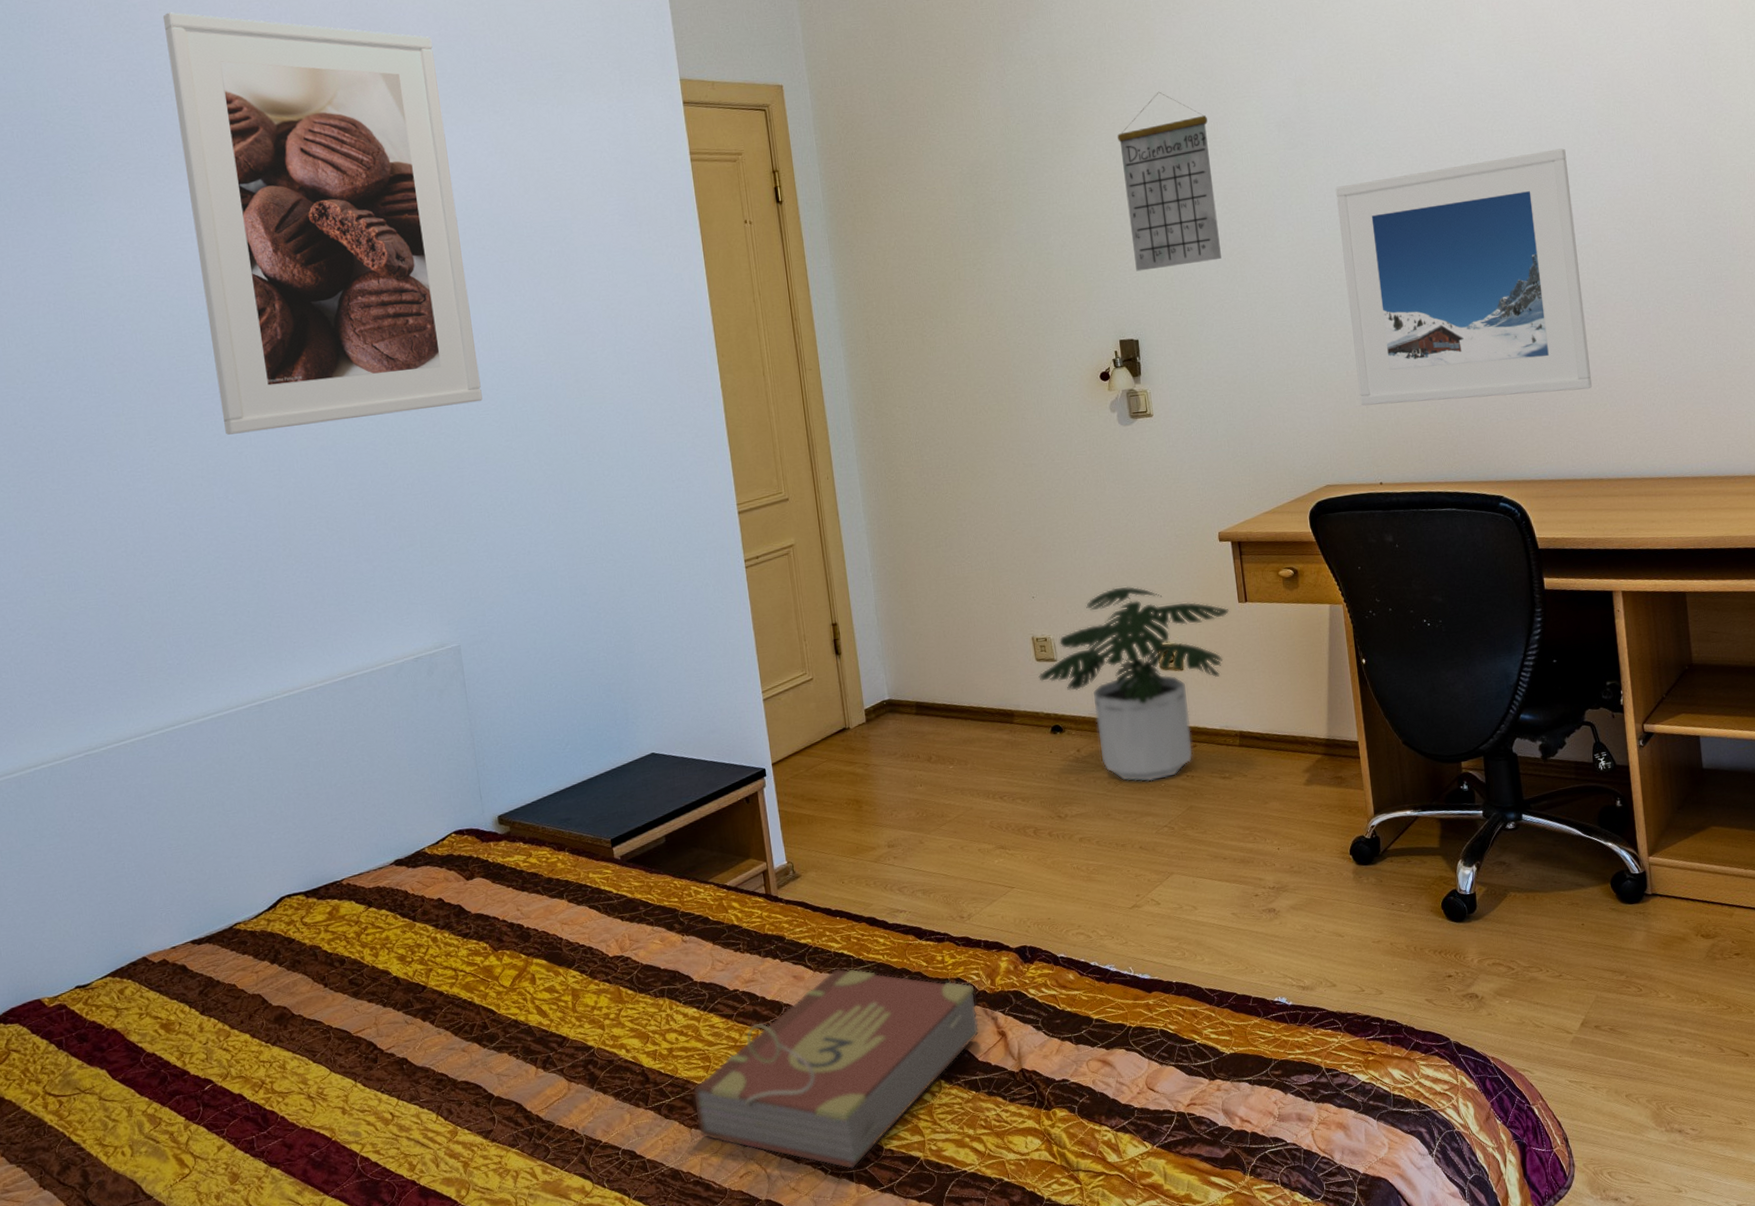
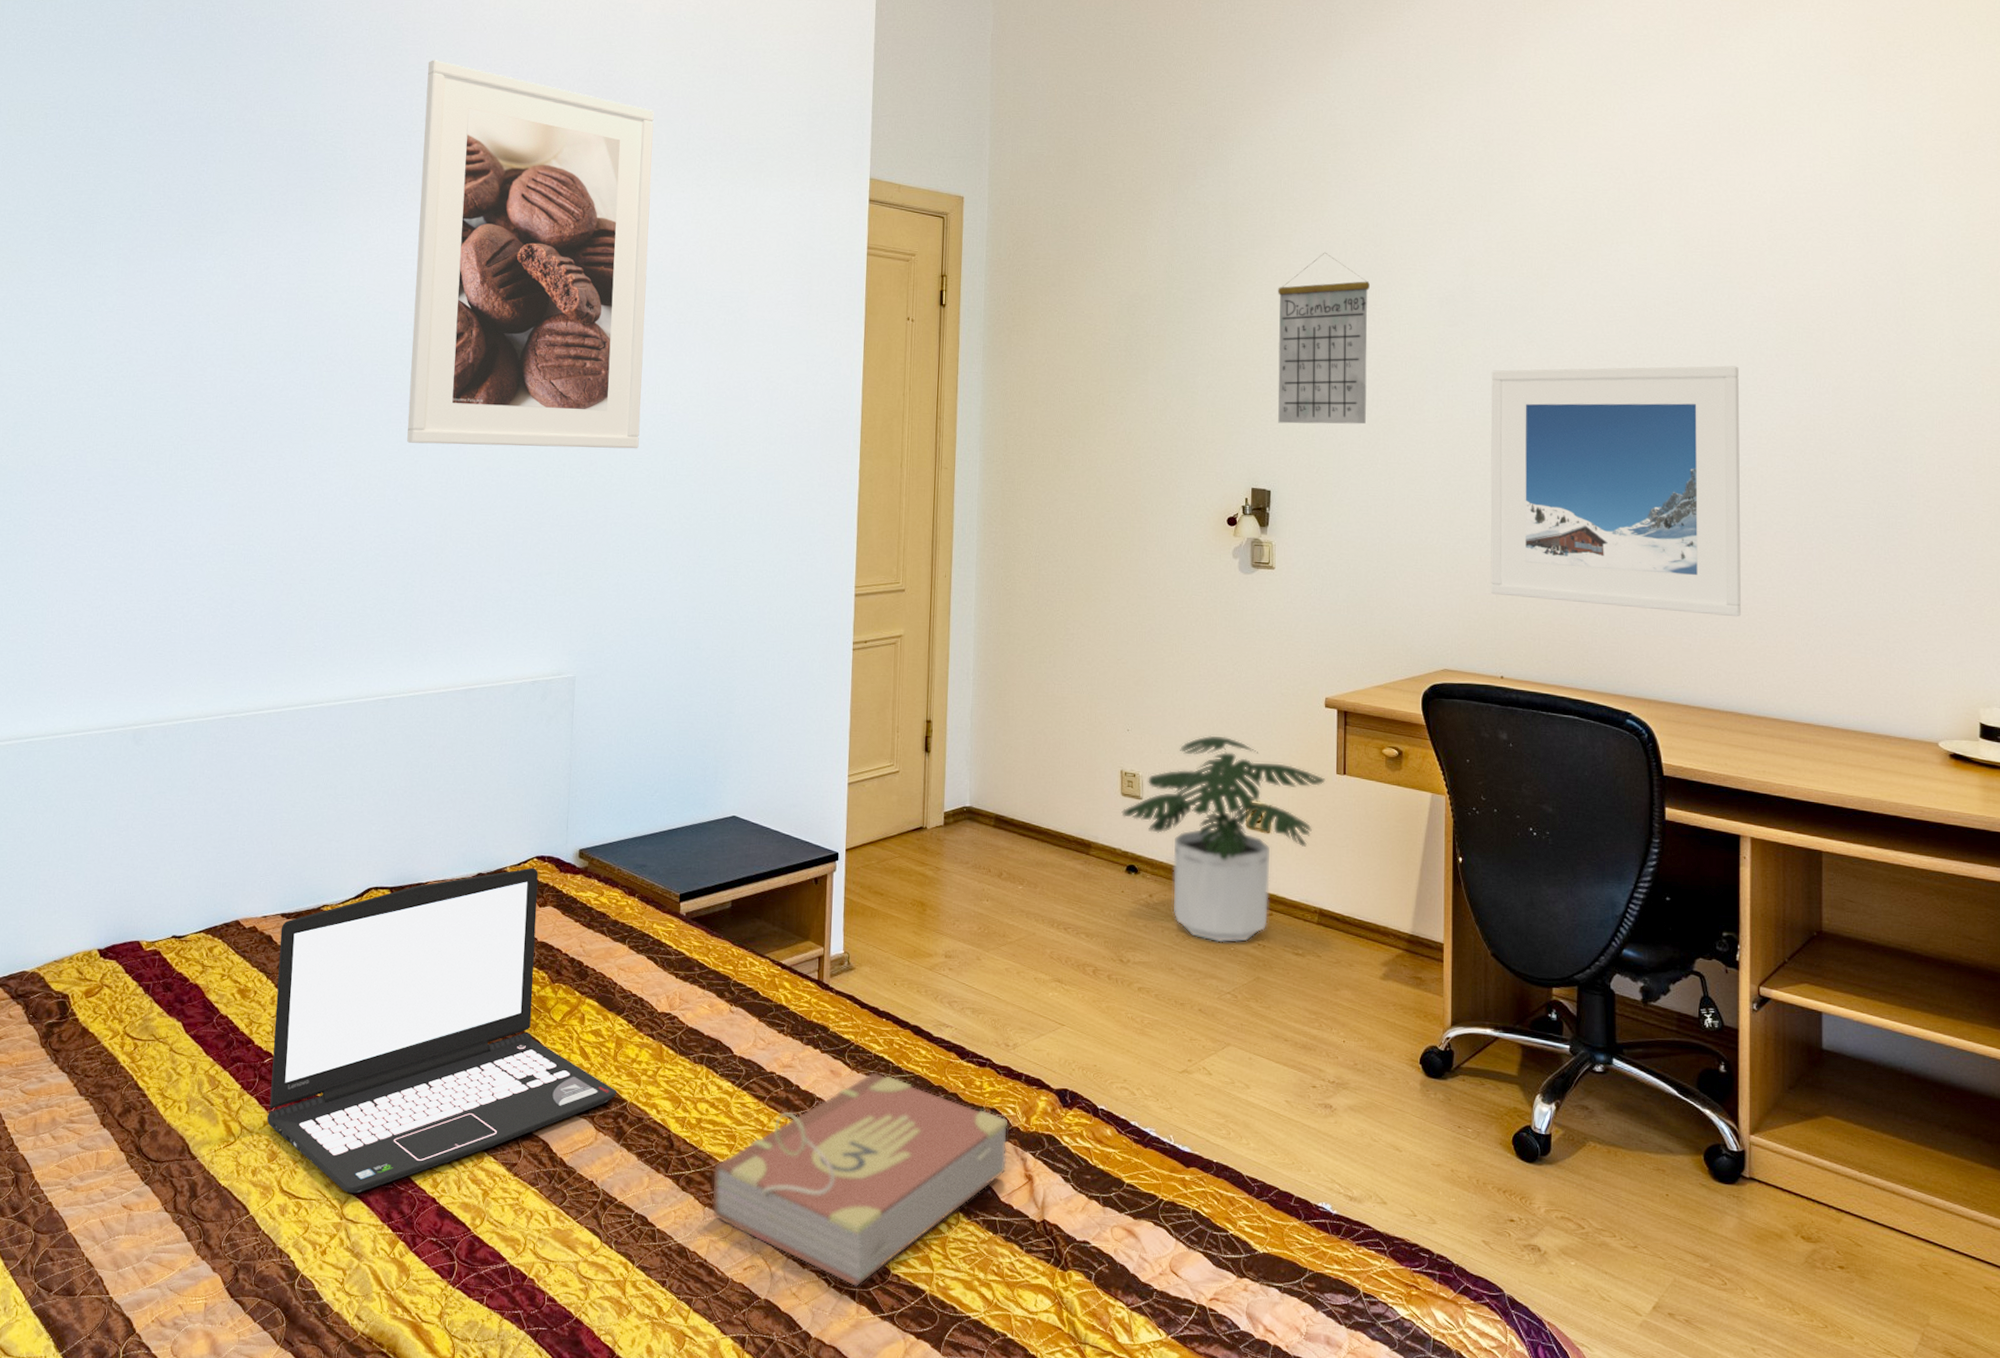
laptop: none [194,843,583,1196] -> present [266,867,617,1194]

